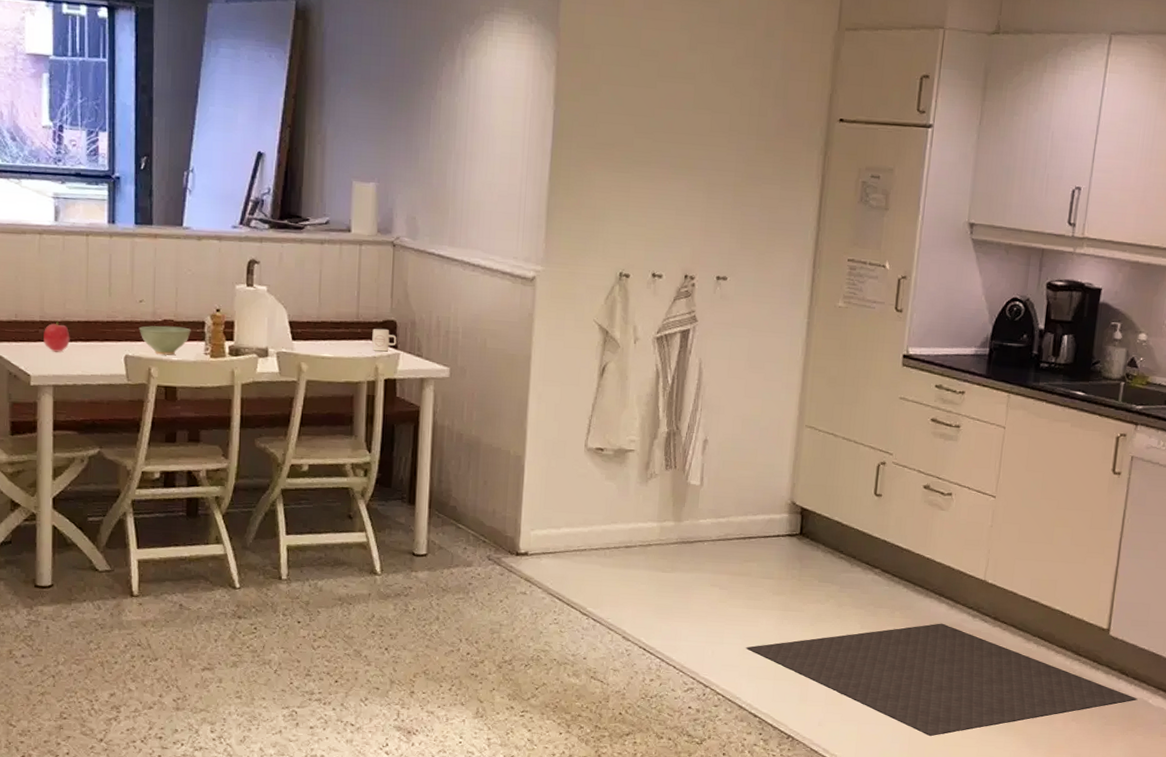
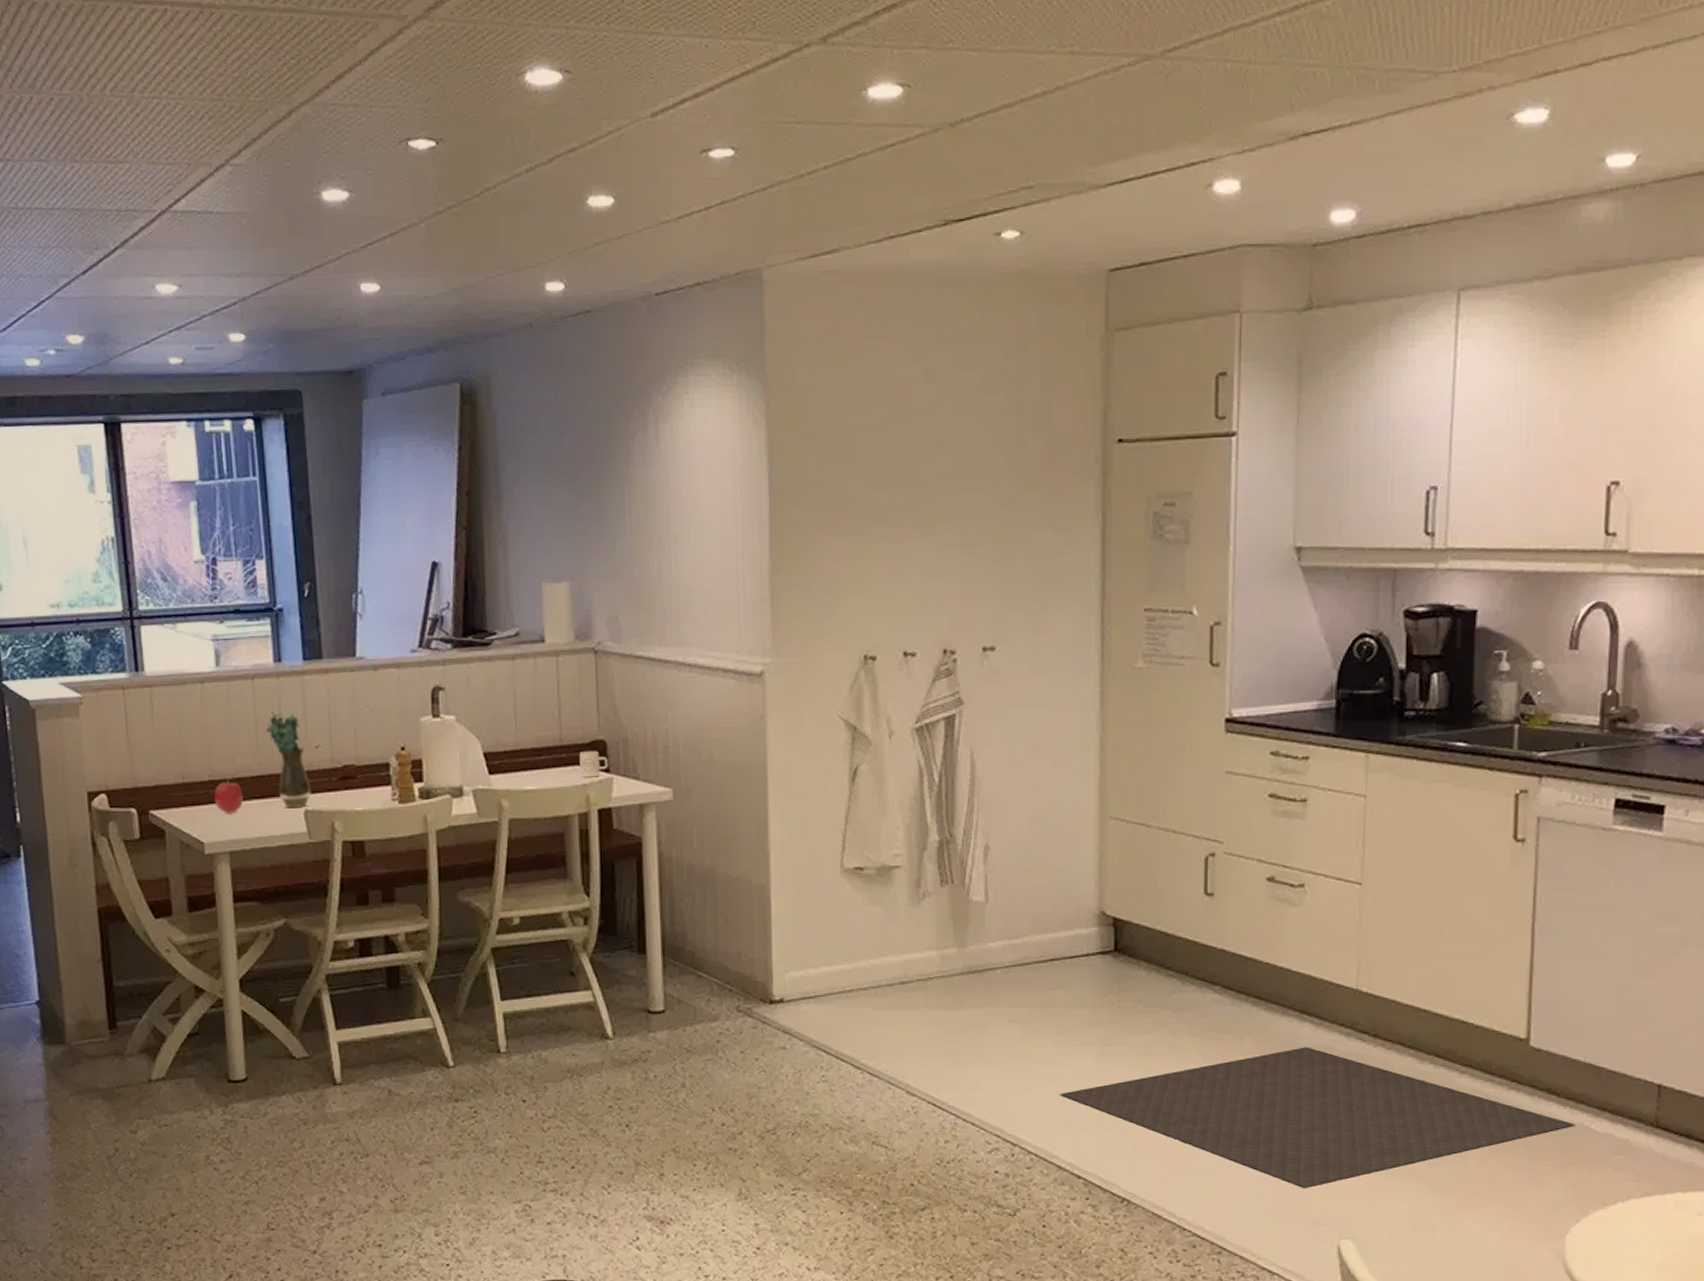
vase: none [96,266,133,353] -> present [267,712,311,808]
bowl: present [139,325,191,355] -> none [317,771,375,806]

